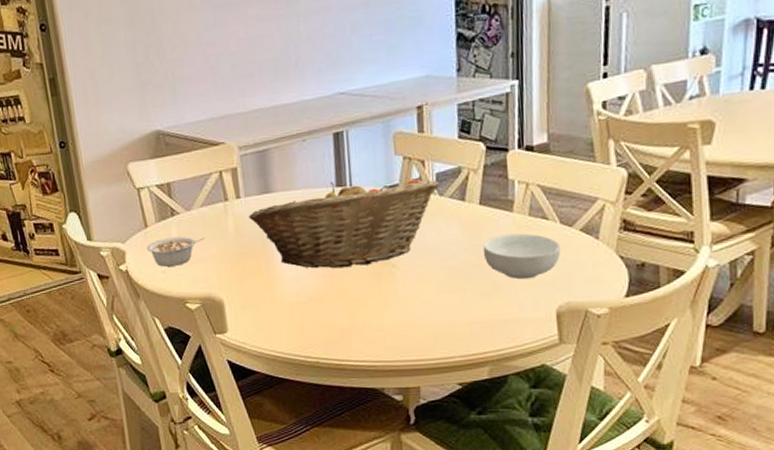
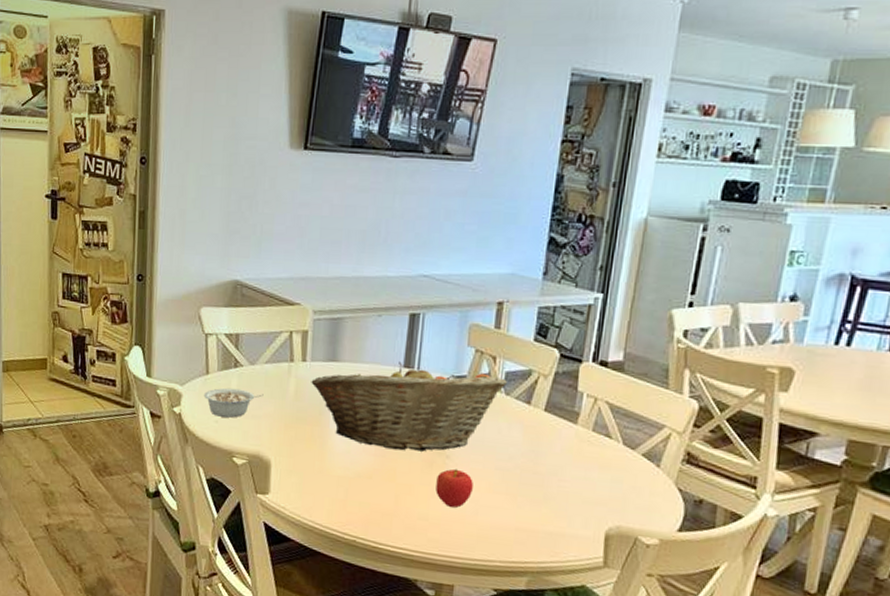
apple: none [386,276,423,313] -> present [435,468,473,508]
cereal bowl: present [482,233,561,280] -> none [540,445,620,496]

